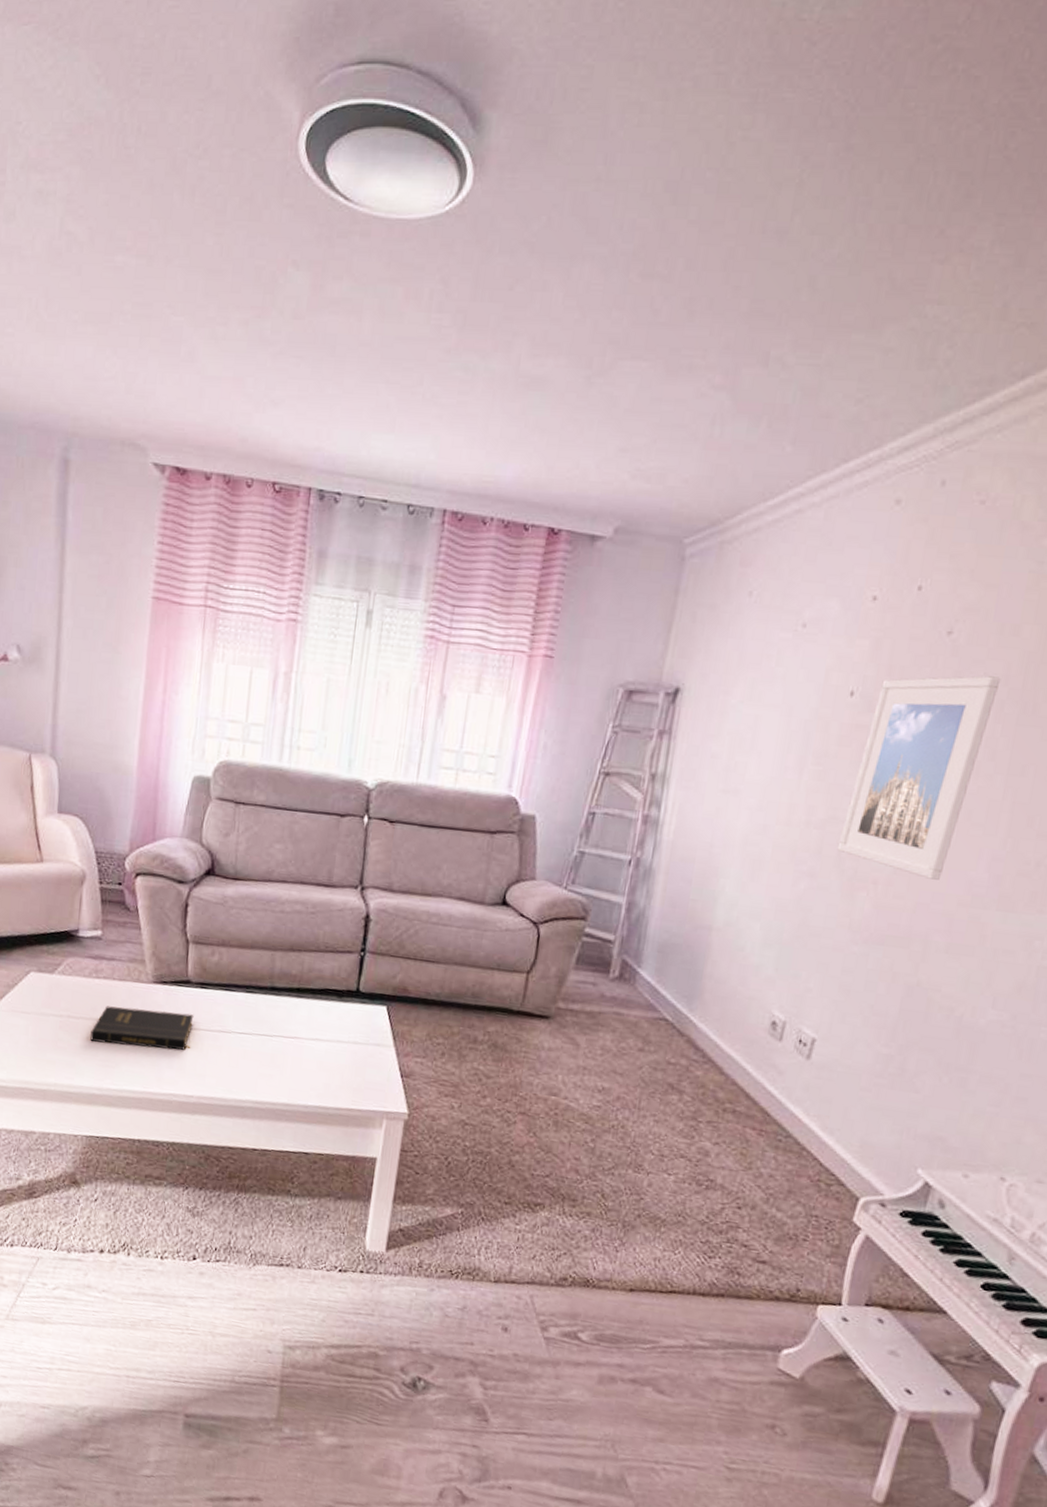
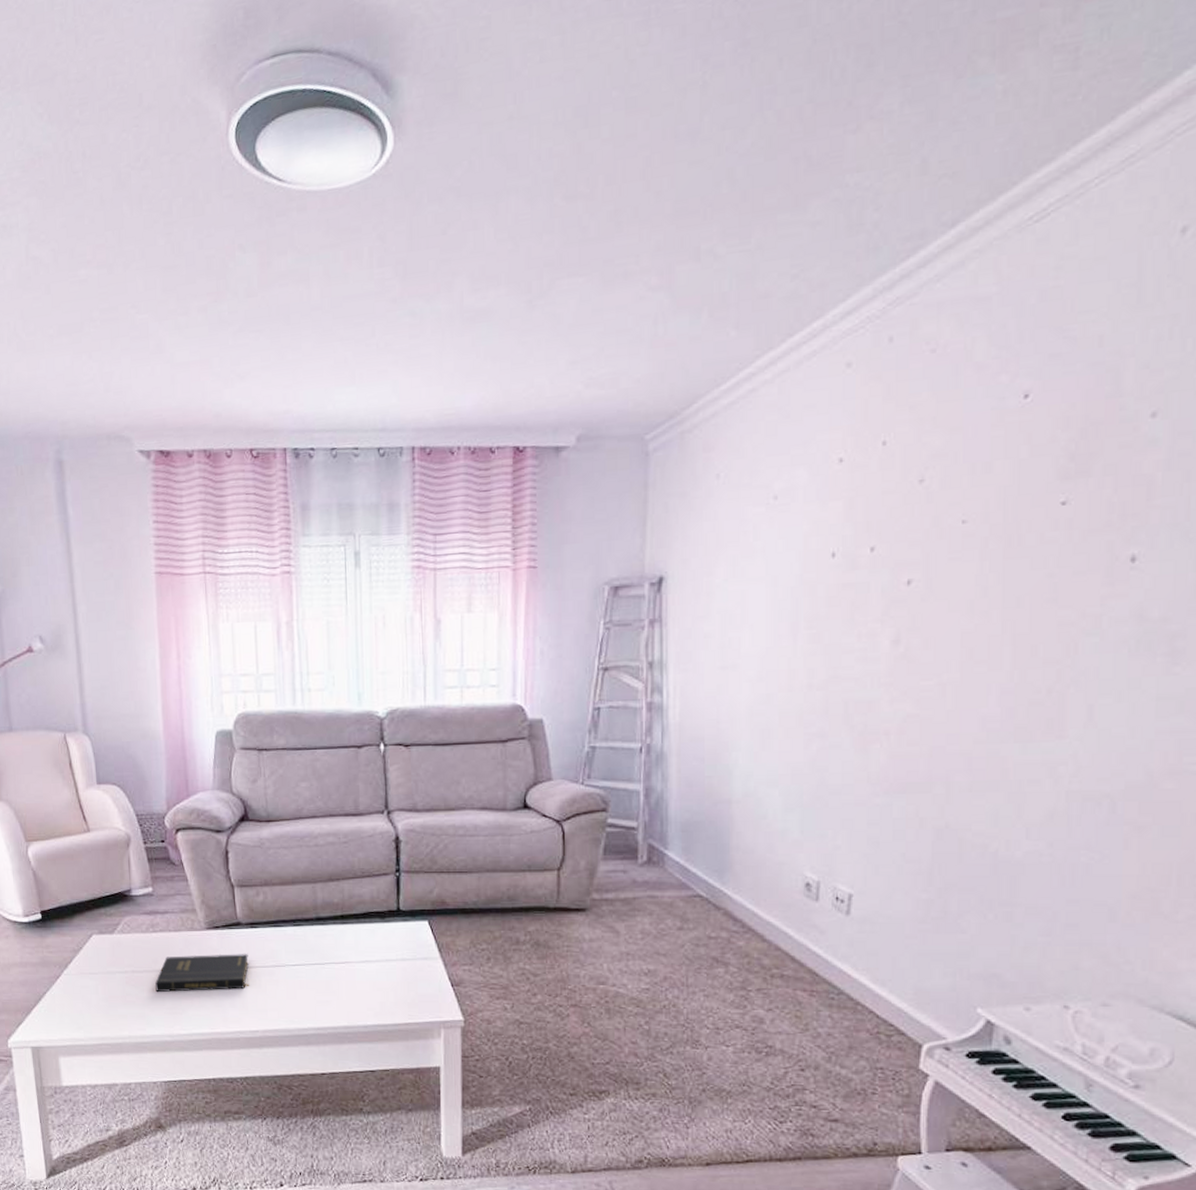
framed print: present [837,676,1001,880] -> none [843,515,981,722]

